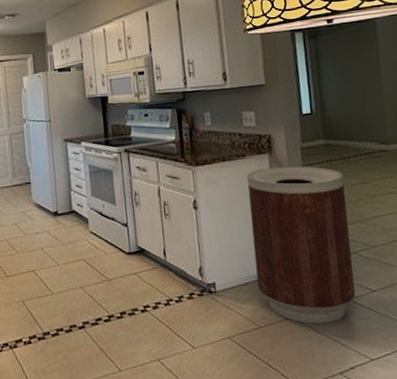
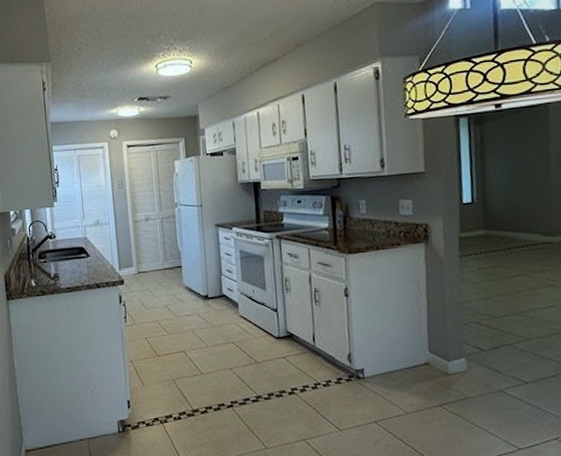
trash can: present [247,166,356,324] -> none [401,256,508,413]

